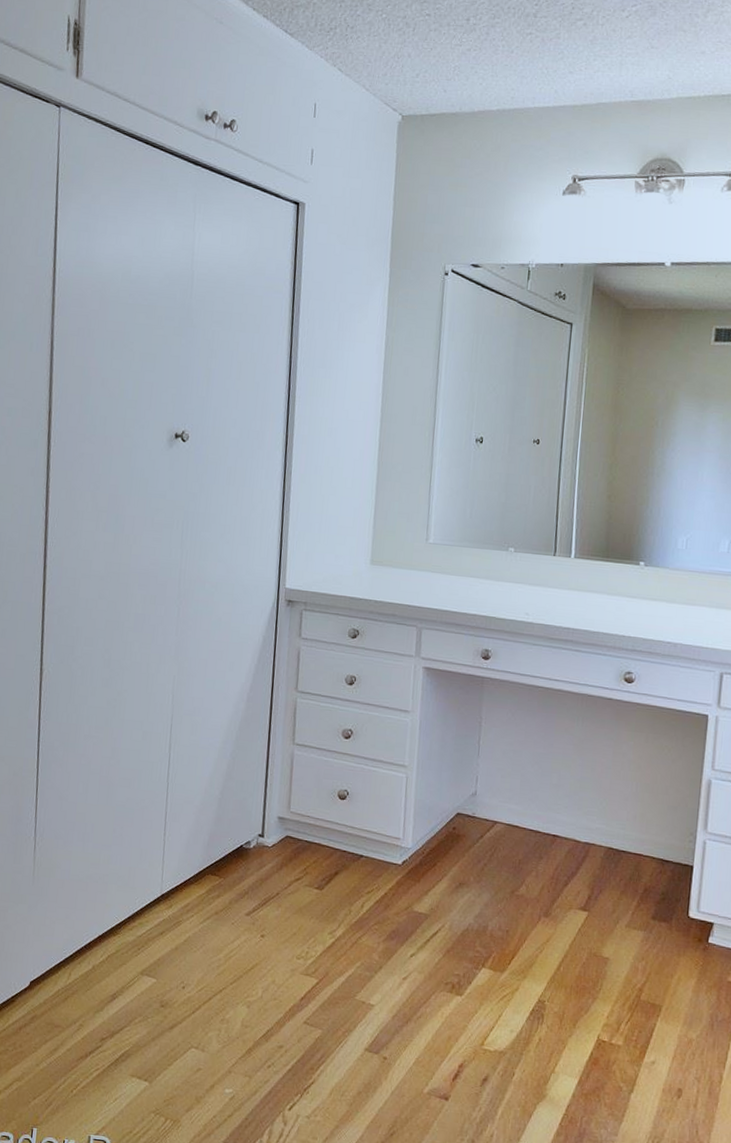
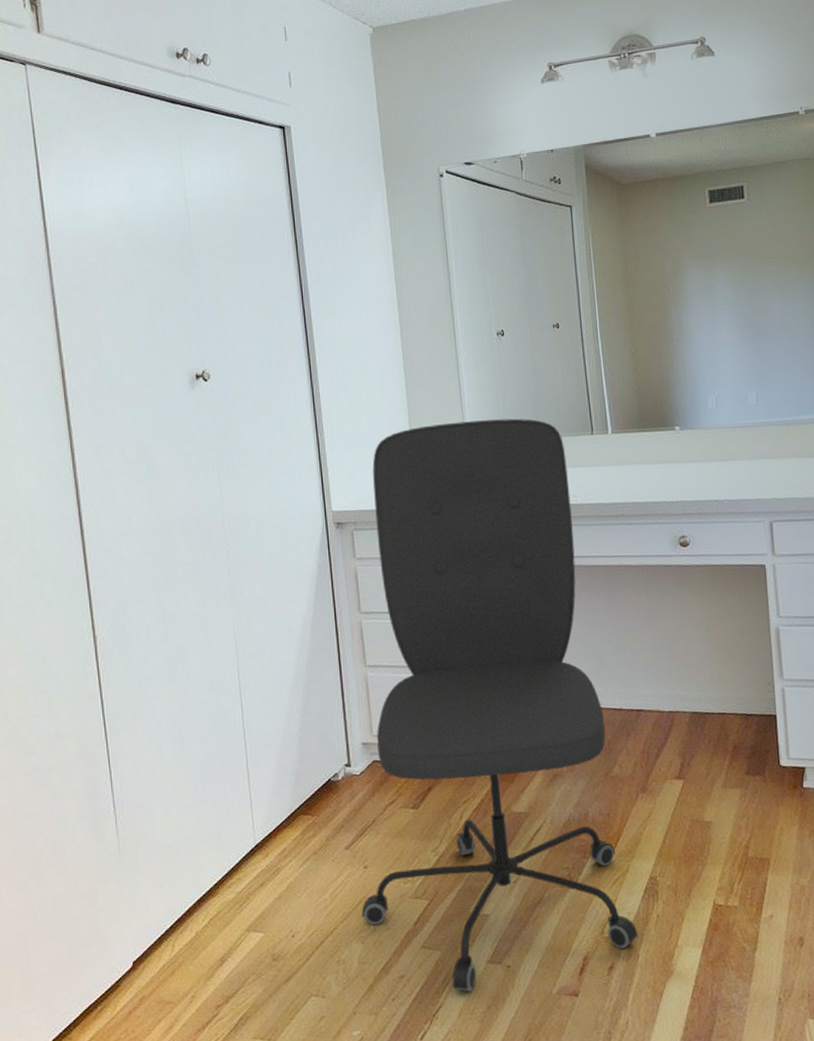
office chair: none [252,520,525,1075] -> present [362,418,638,992]

